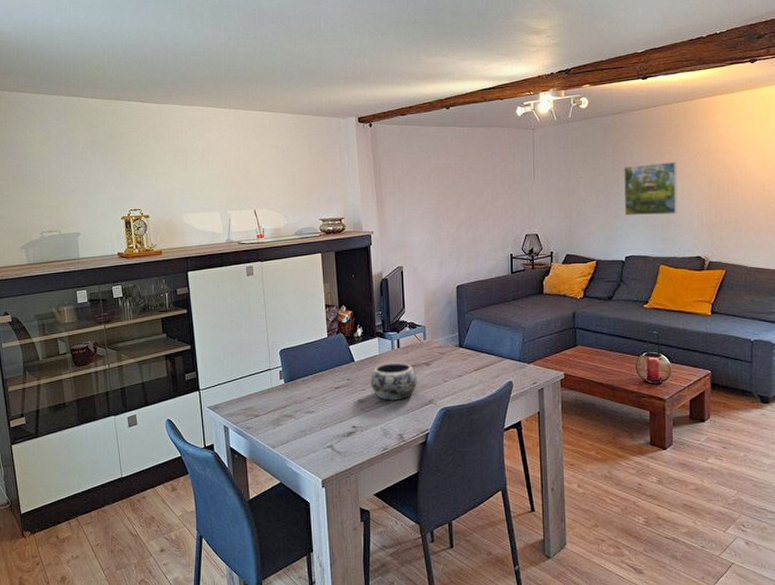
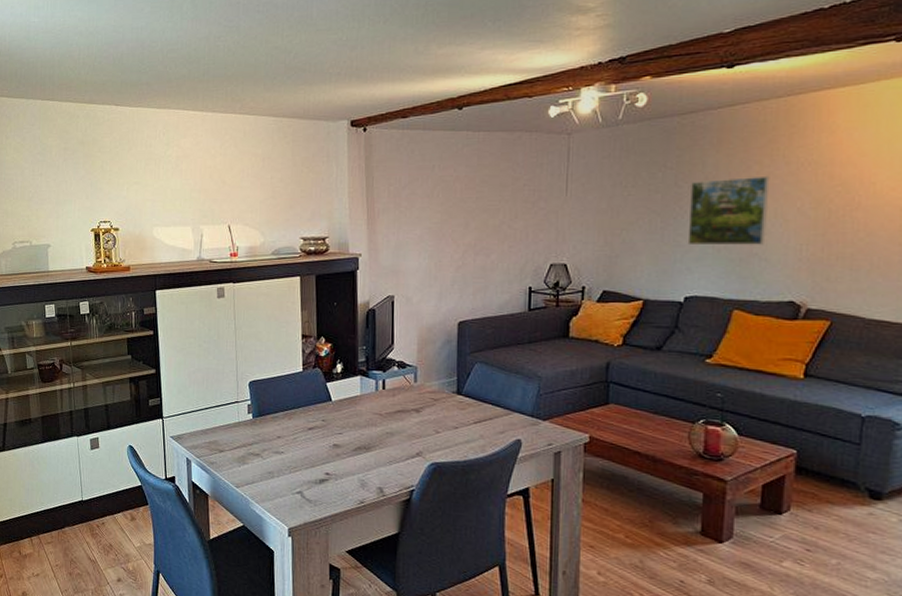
decorative bowl: present [371,362,417,401] -> none [349,405,404,450]

